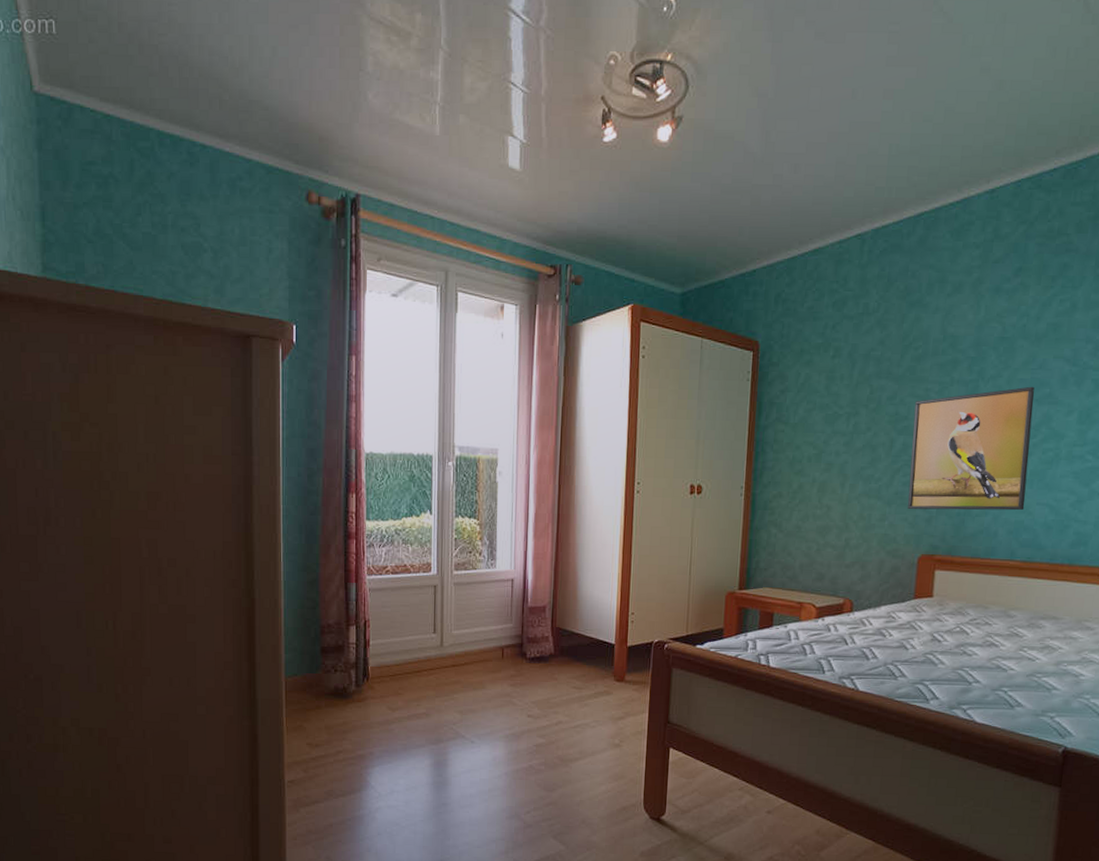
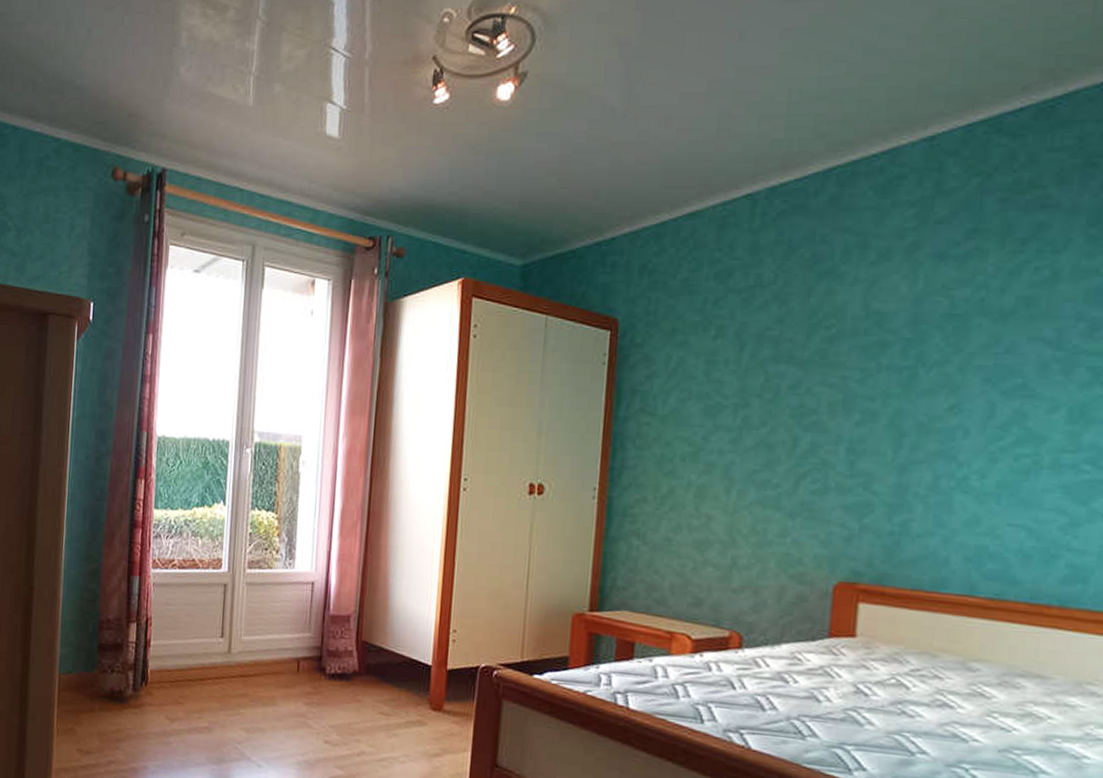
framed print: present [908,386,1034,511] -> none [818,375,1000,532]

